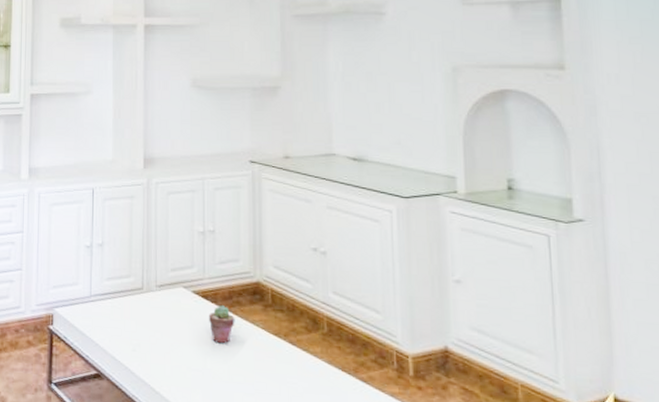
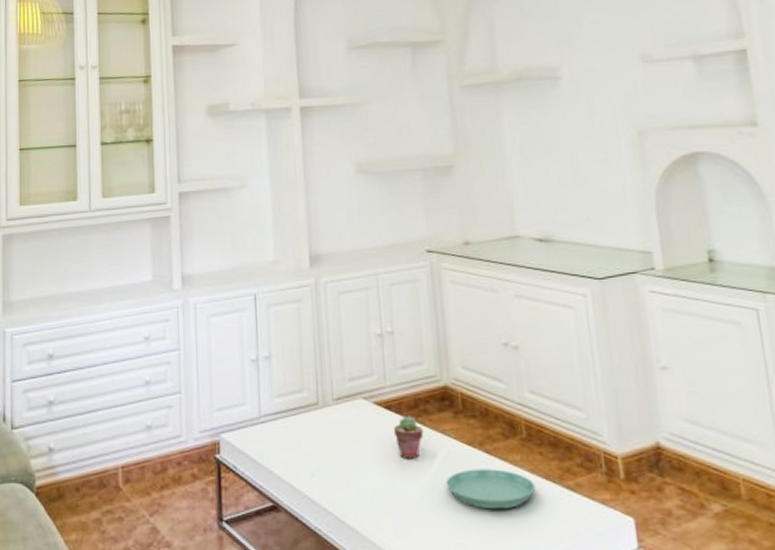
saucer: none [252,356,332,394] -> present [445,469,536,510]

